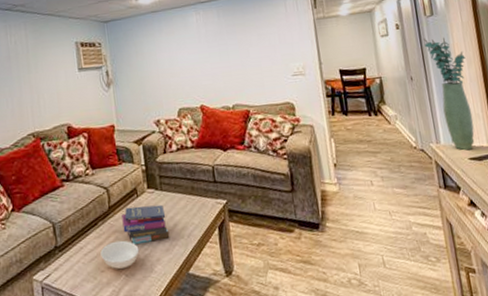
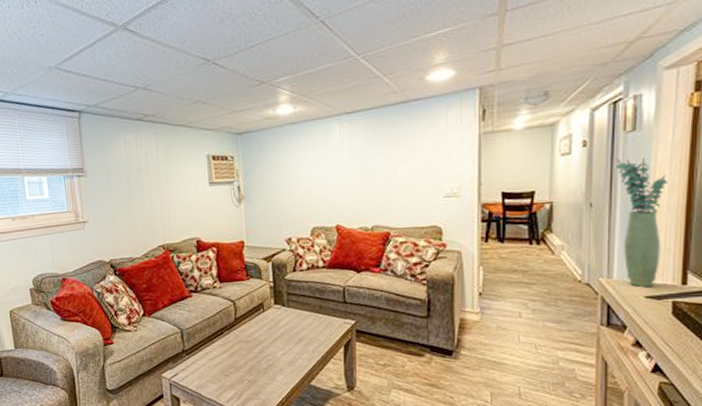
bowl: present [100,240,140,270] -> none [225,350,263,376]
books: present [121,204,170,244] -> none [247,320,294,354]

